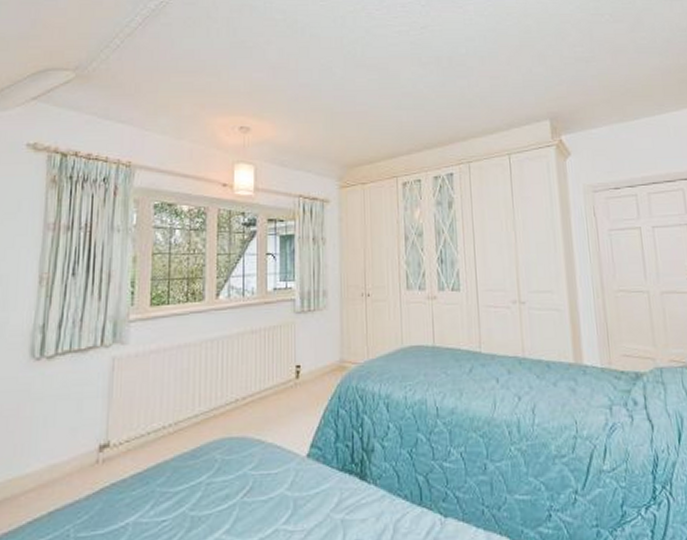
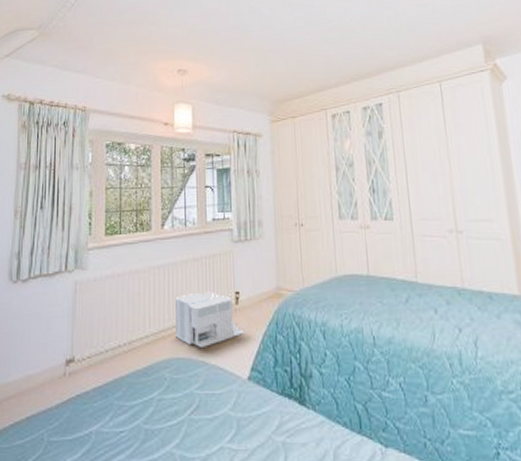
architectural model: none [229,365,304,427] -> present [175,291,244,349]

